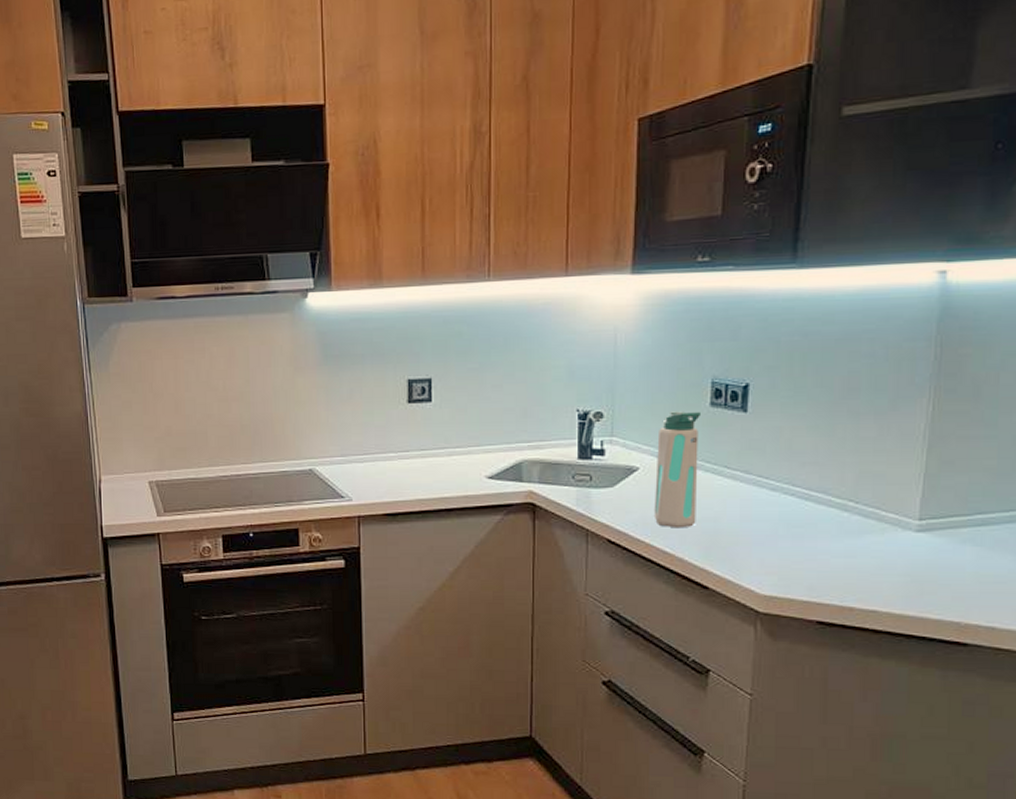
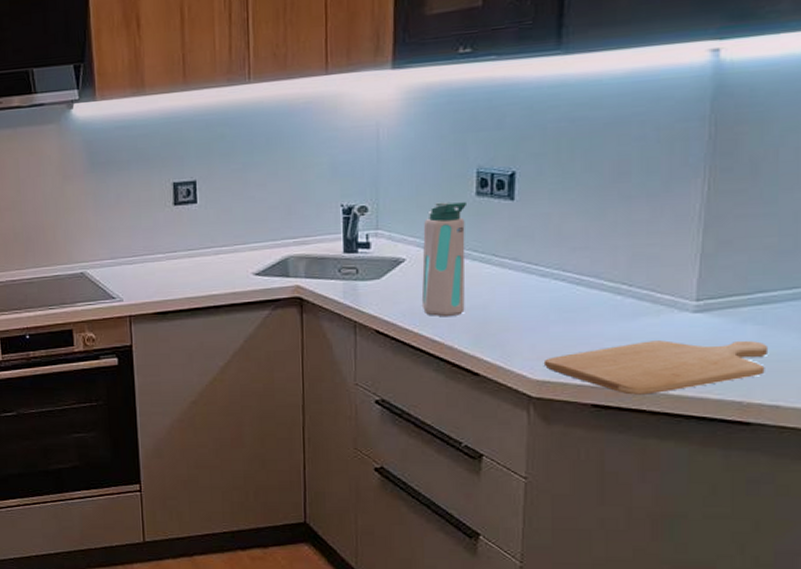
chopping board: none [771,559,987,613] -> present [543,340,769,395]

